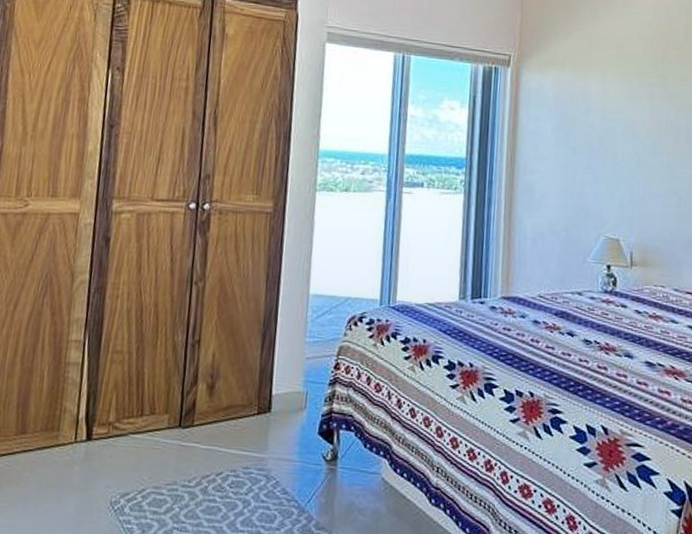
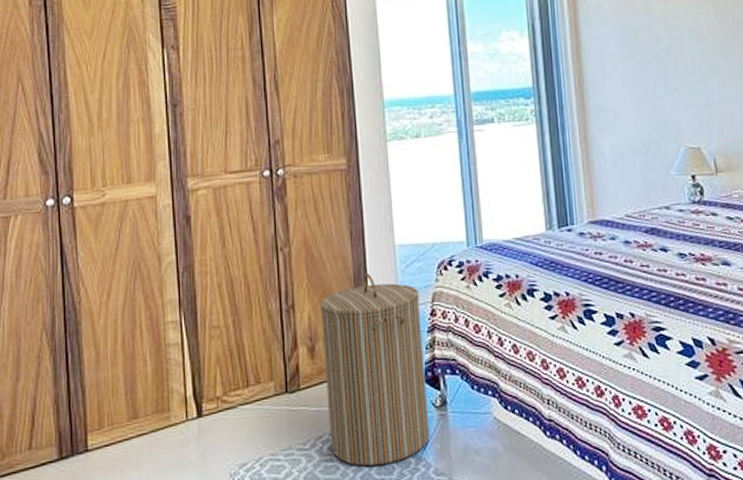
laundry hamper: none [216,318,326,512] -> present [320,273,430,467]

